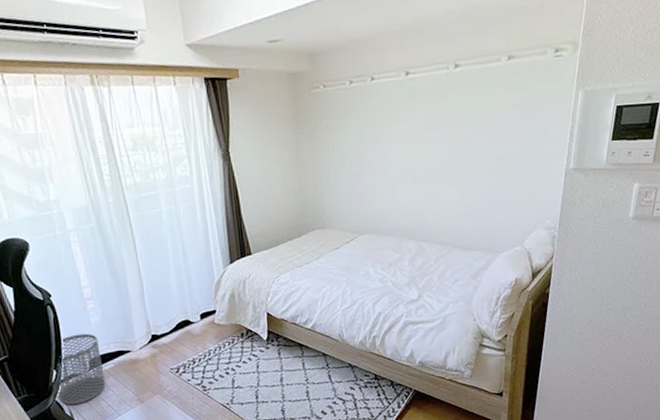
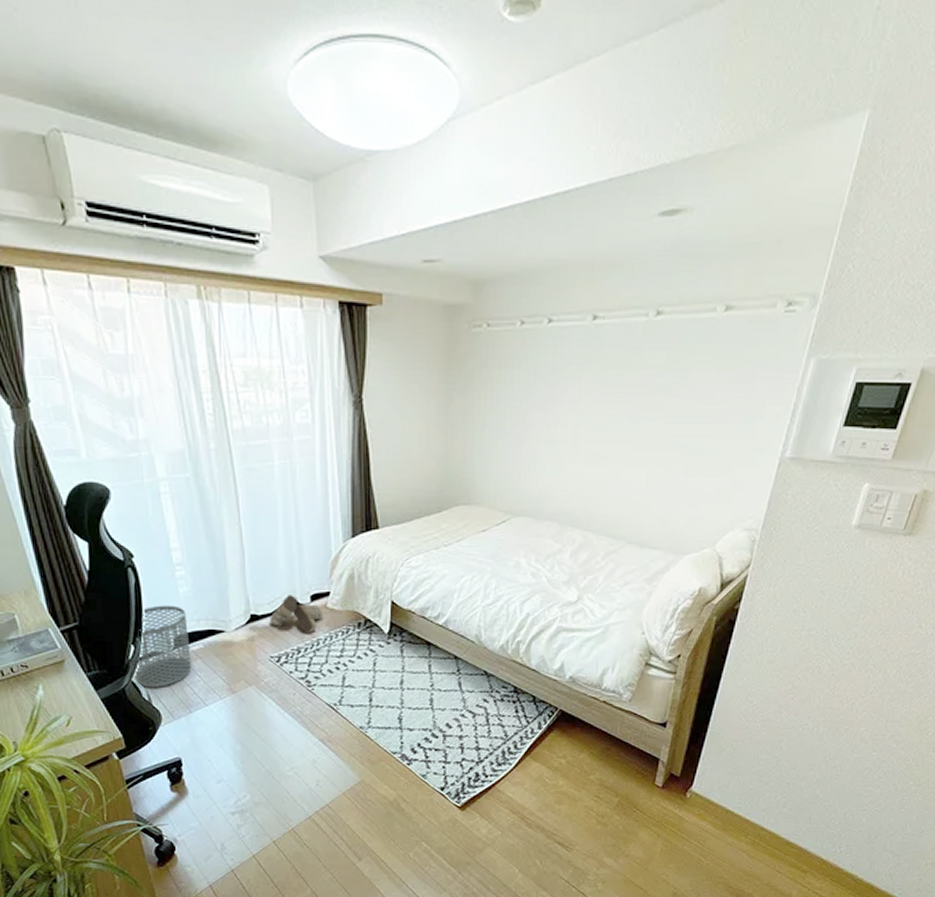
boots: none [167,315,213,347] -> present [269,595,324,634]

